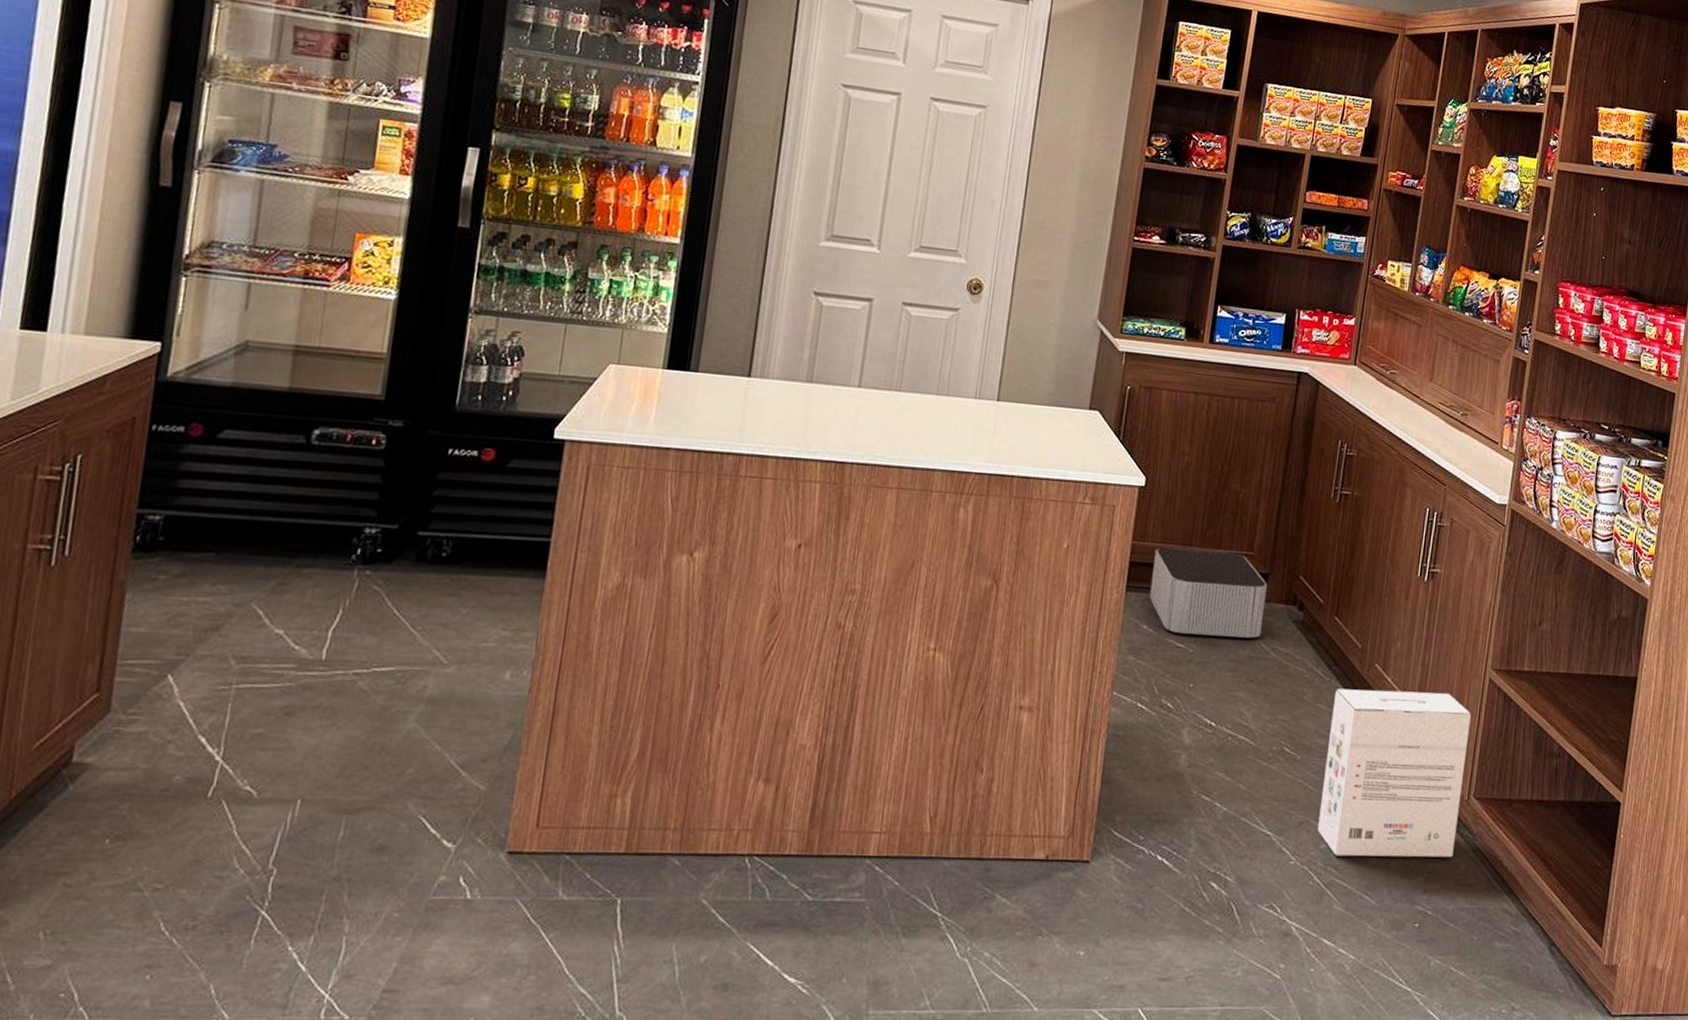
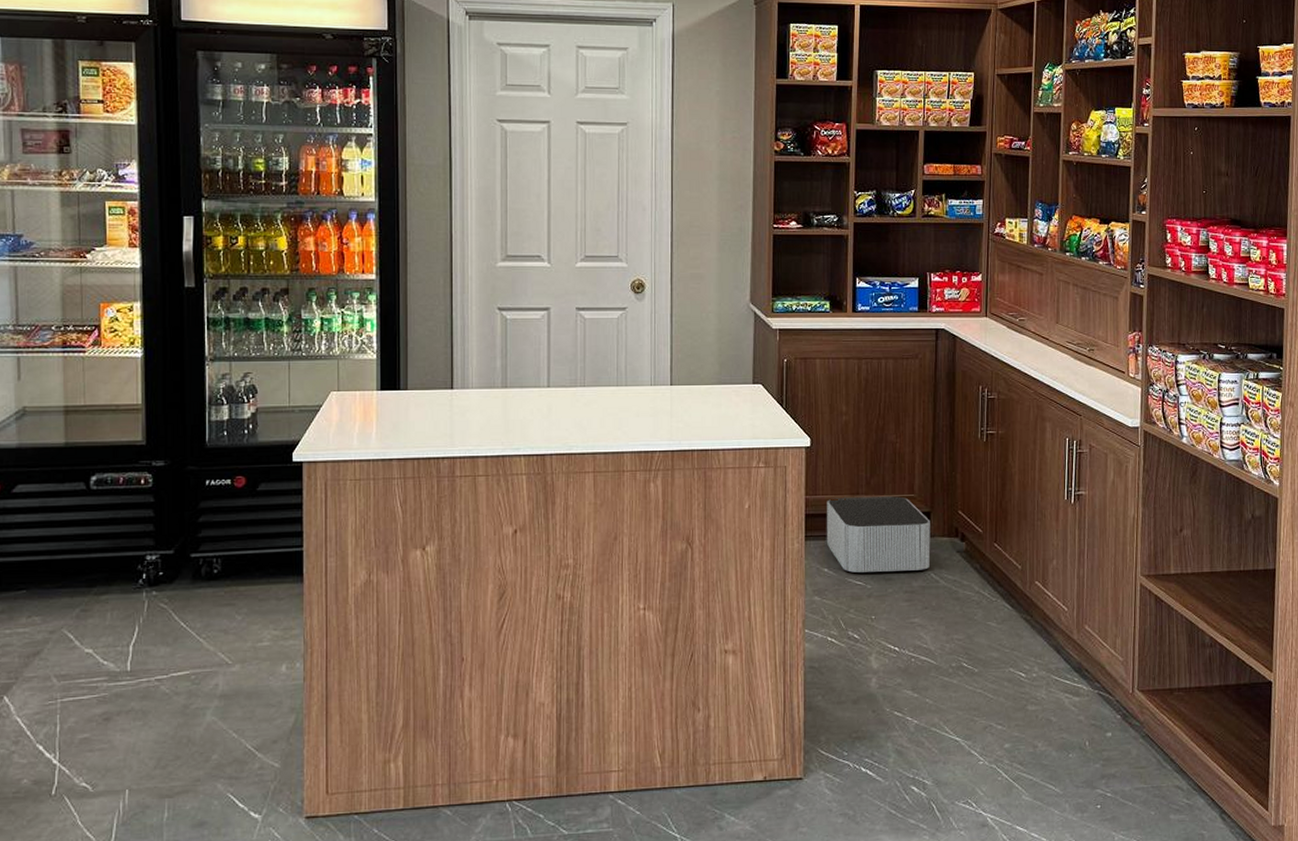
cardboard box: present [1317,688,1471,858] -> none [1000,600,1127,753]

